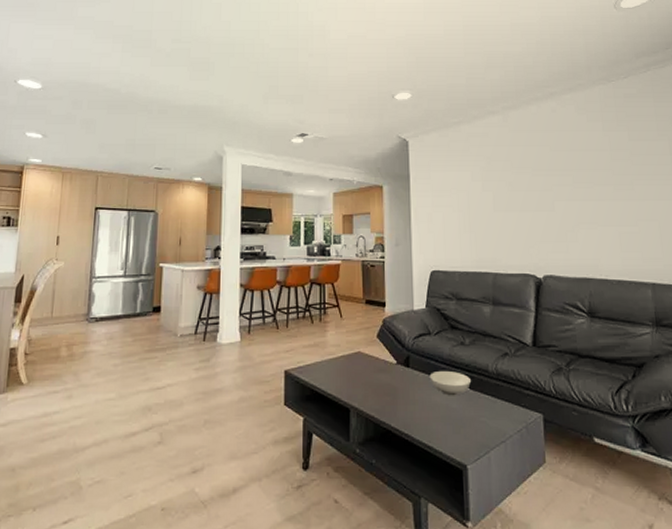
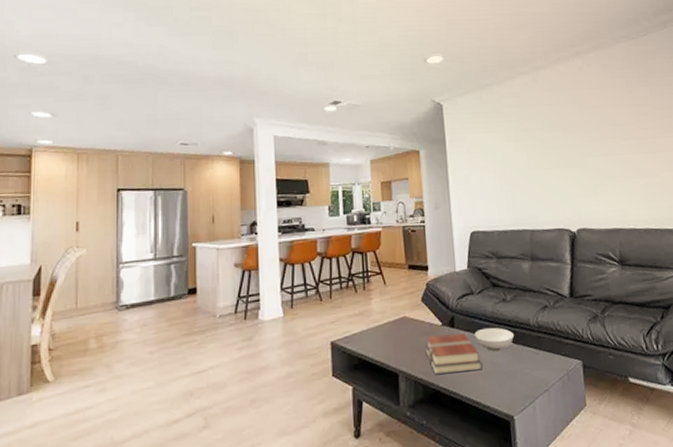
books: none [378,373,436,414] -> present [425,333,483,375]

